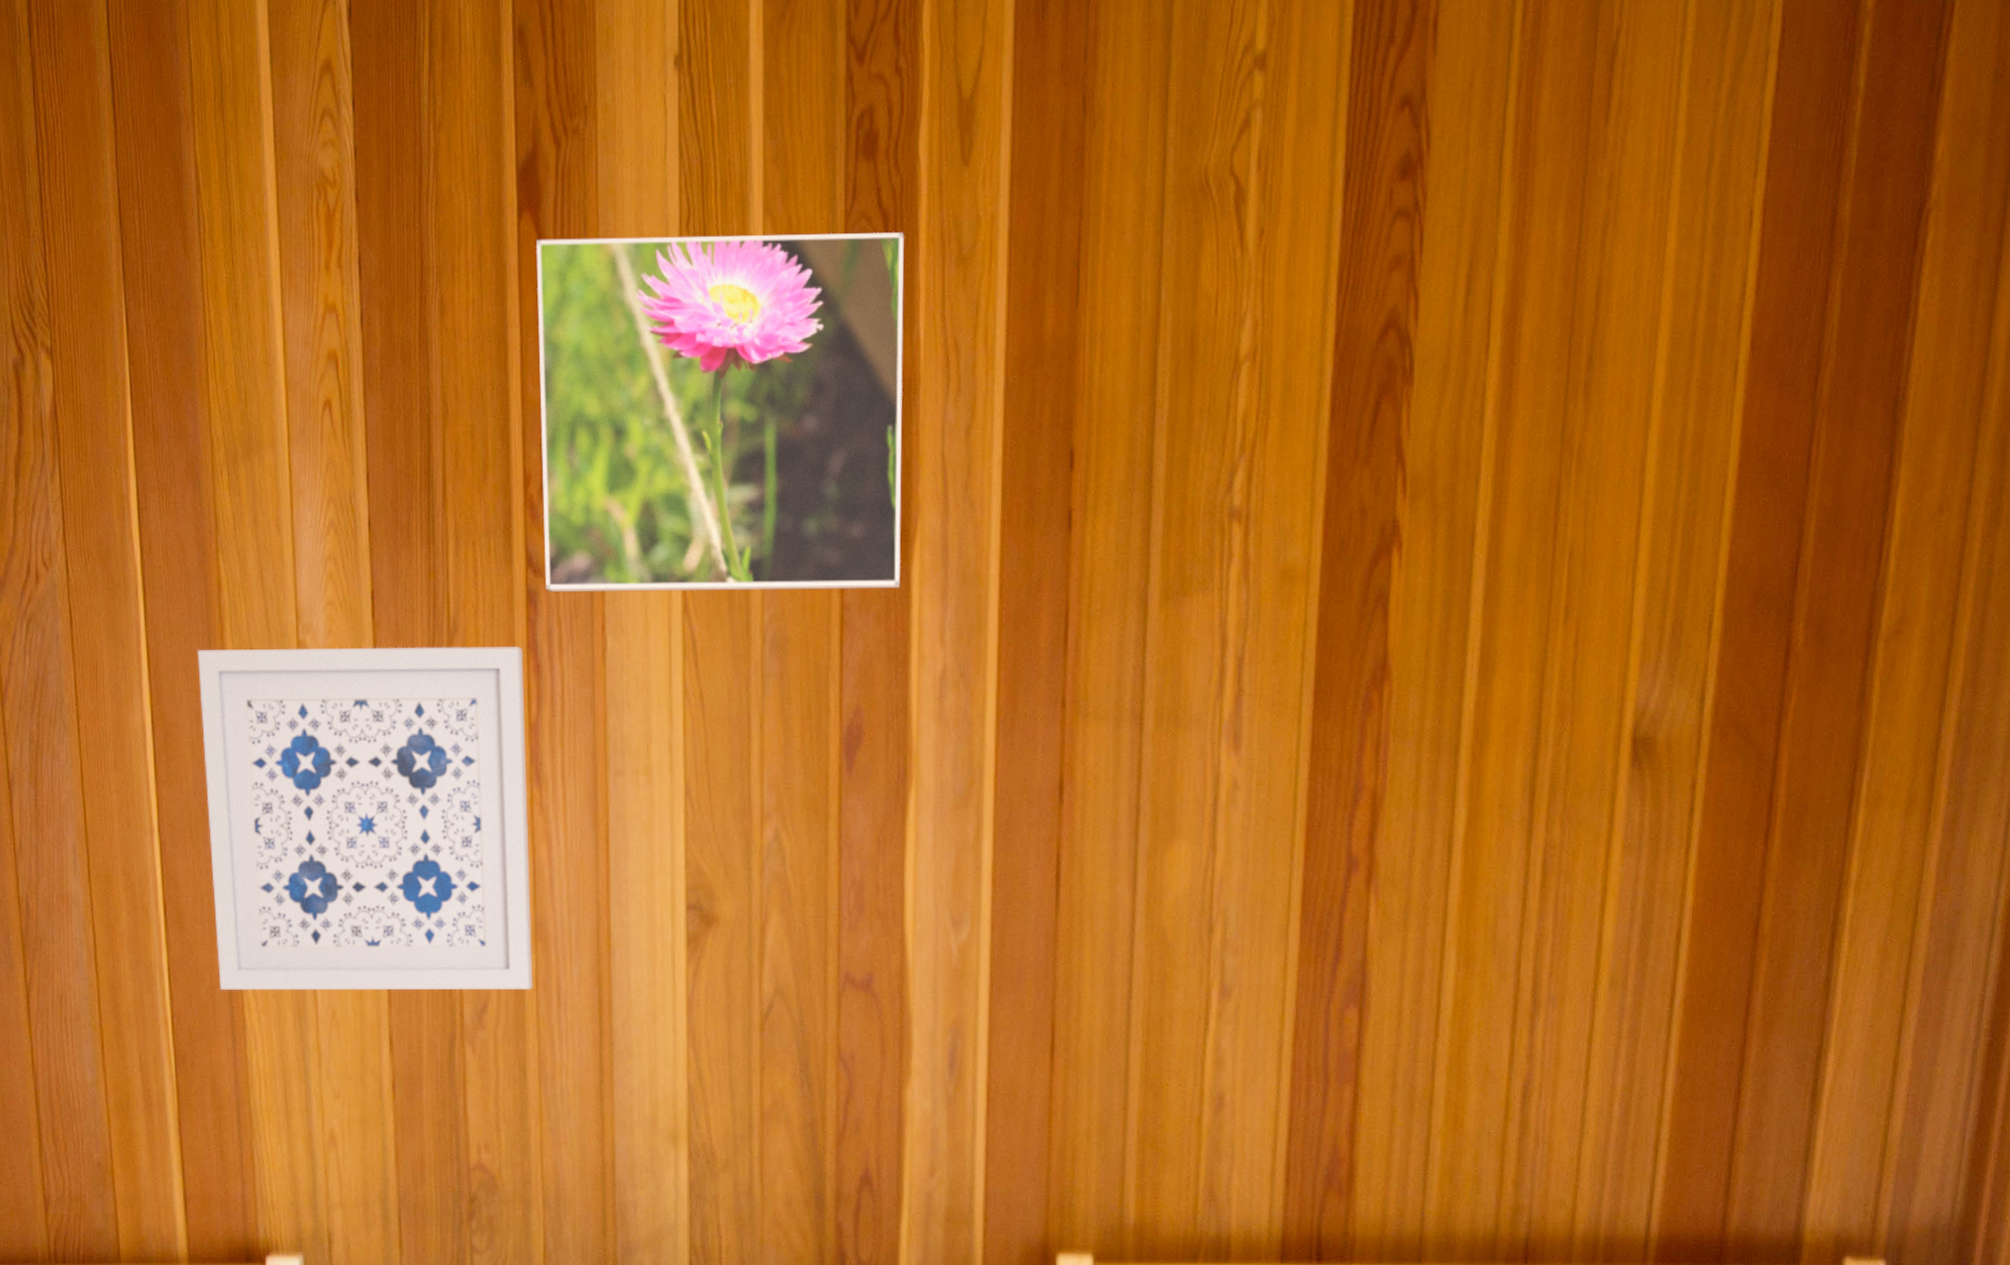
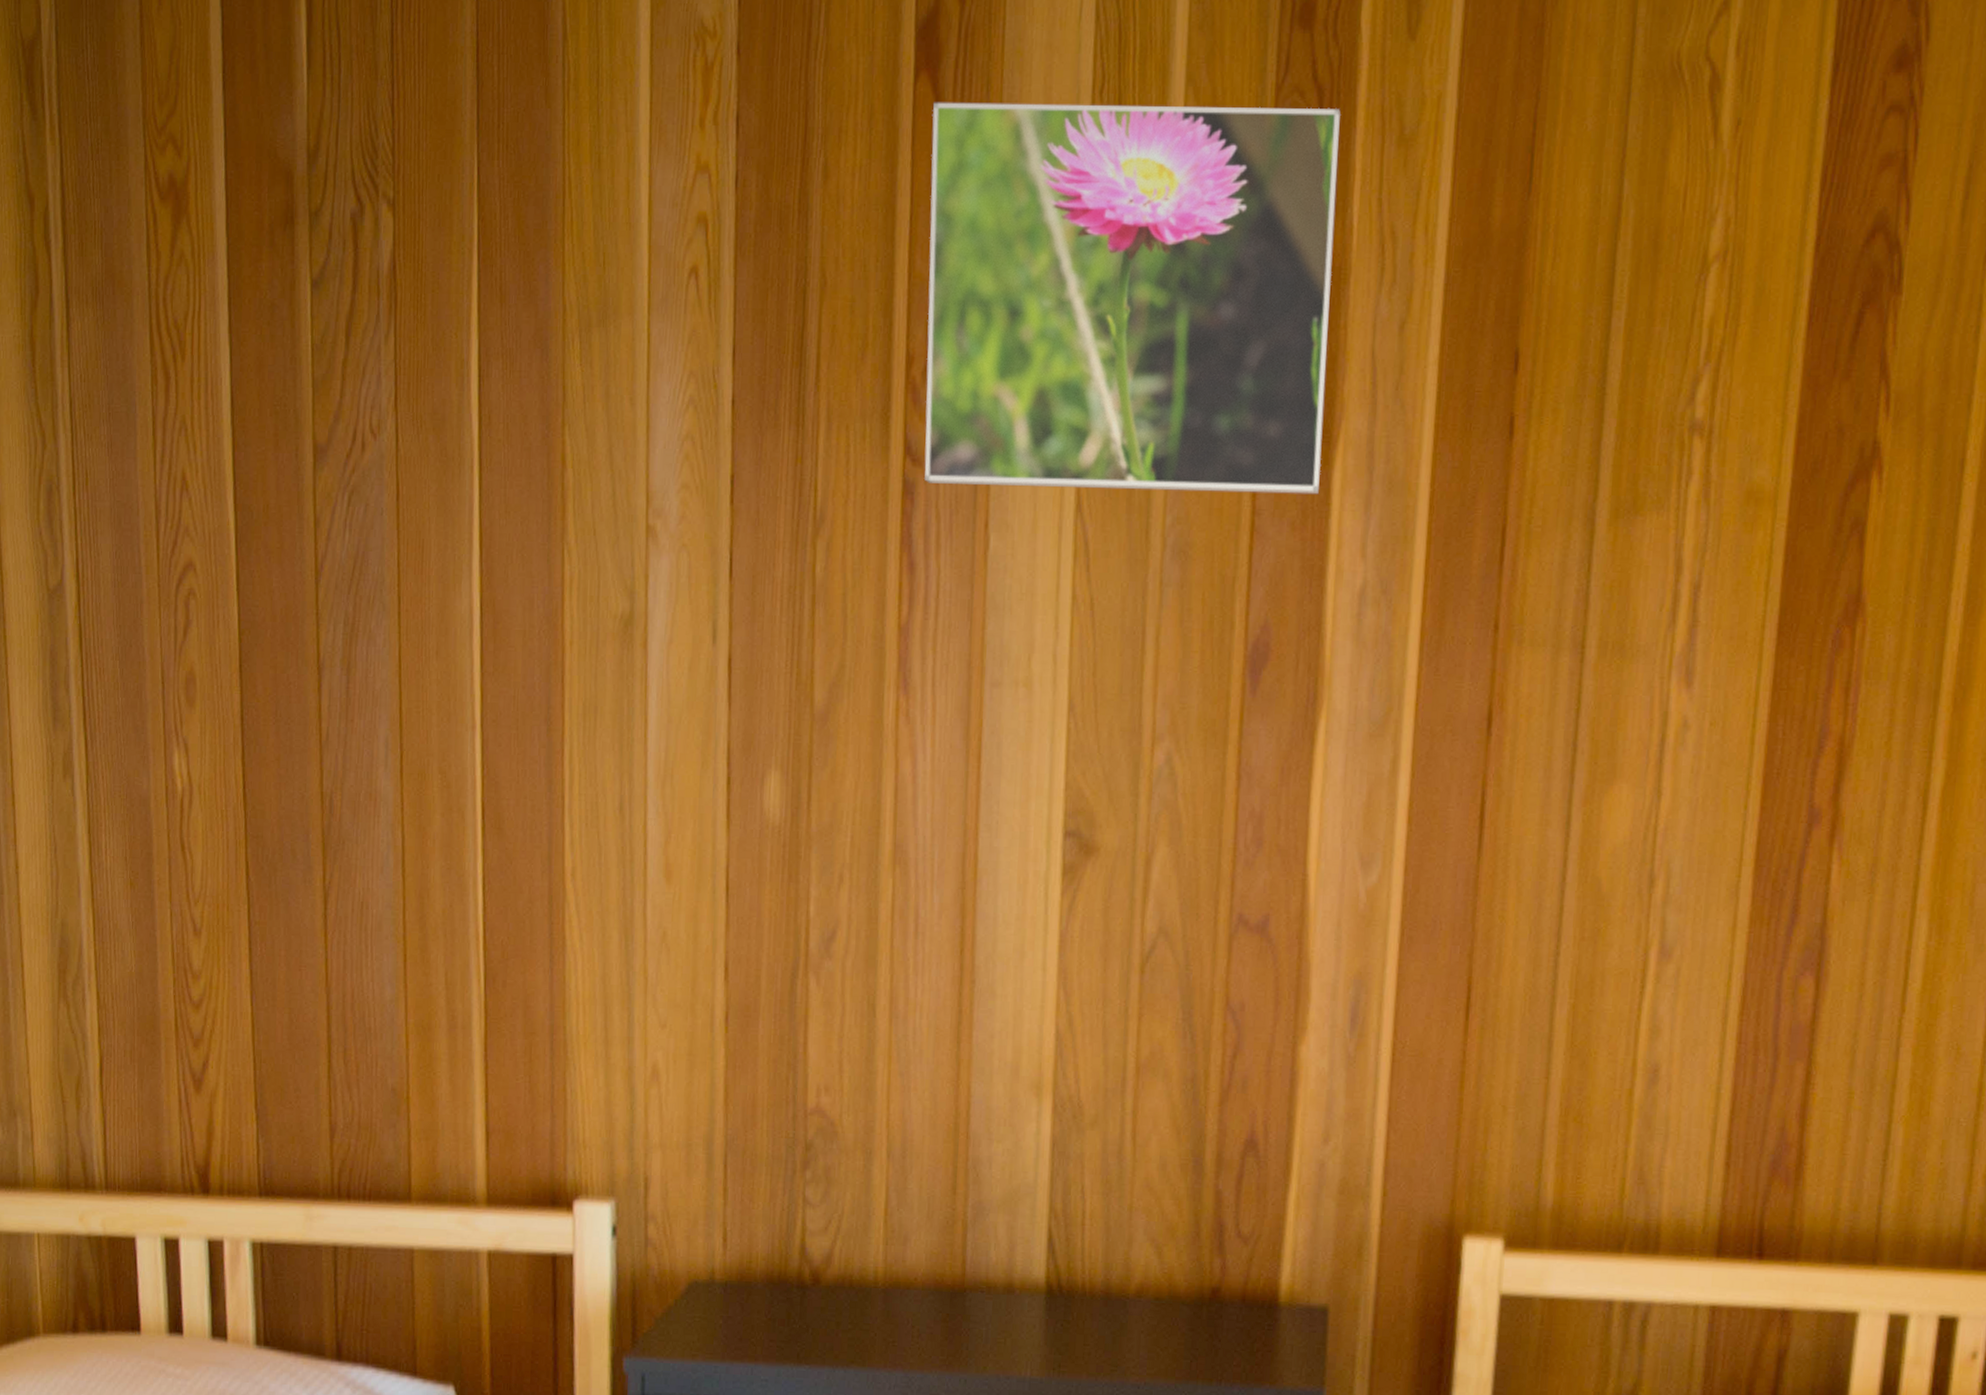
wall art: present [198,646,533,991] -> none [535,531,896,918]

